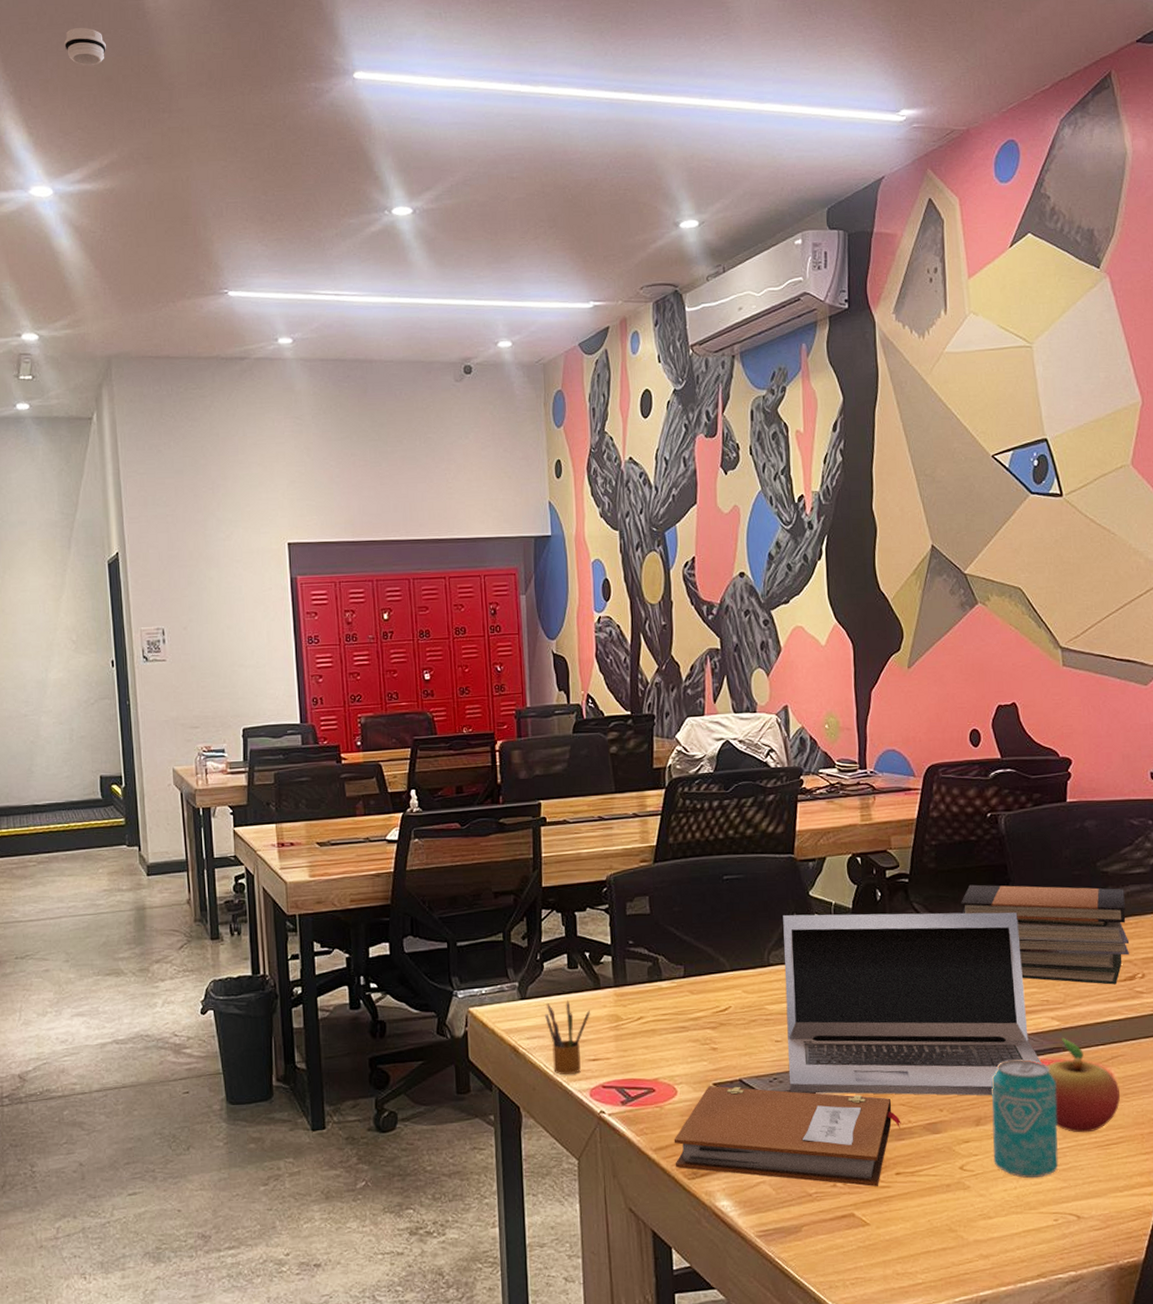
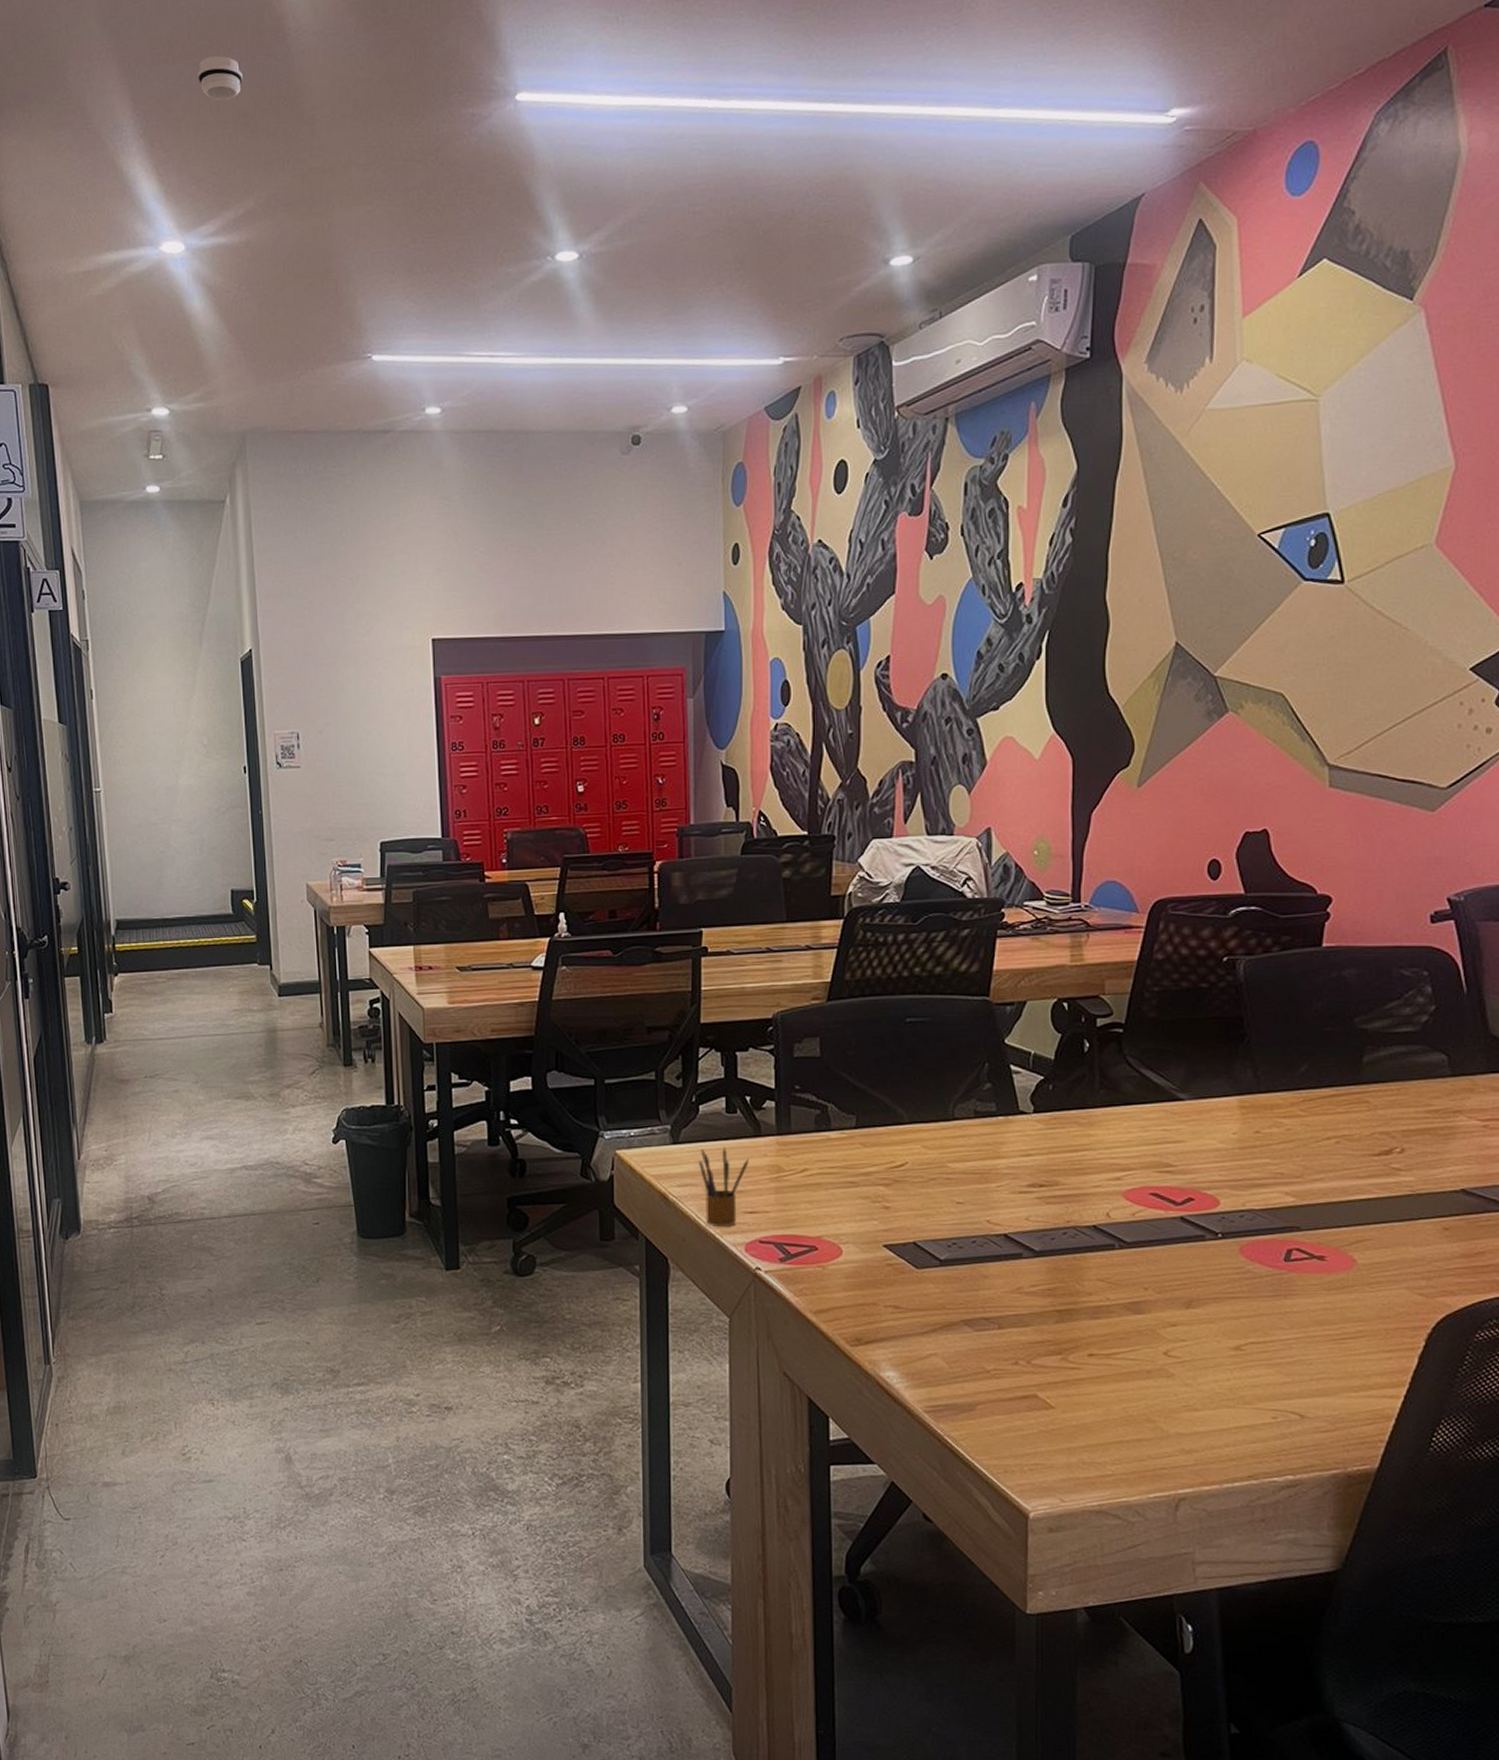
notebook: present [674,1086,901,1187] -> none [836,1248,1098,1367]
laptop: present [783,912,1042,1096] -> none [971,1065,1270,1276]
book stack: present [961,884,1130,985] -> none [1185,1038,1388,1159]
beverage can: present [991,1059,1059,1179] -> none [1204,1238,1286,1371]
fruit: present [1047,1037,1120,1133] -> none [1276,1216,1362,1324]

